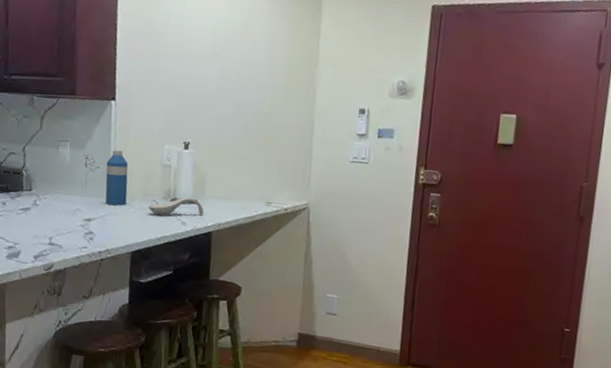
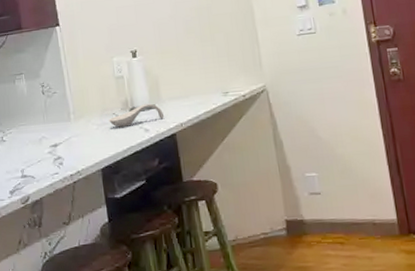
water bottle: present [105,150,128,206] -> none [61,71,88,127]

